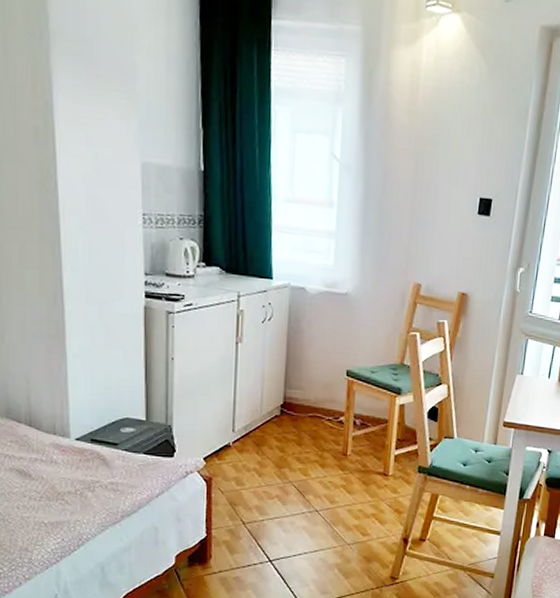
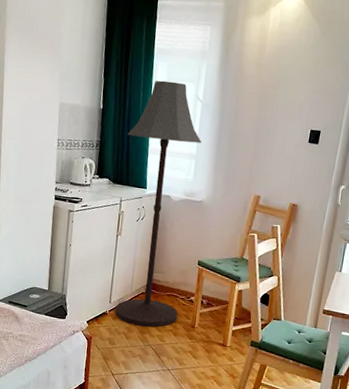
floor lamp: none [240,131,343,459] -> present [115,80,202,327]

